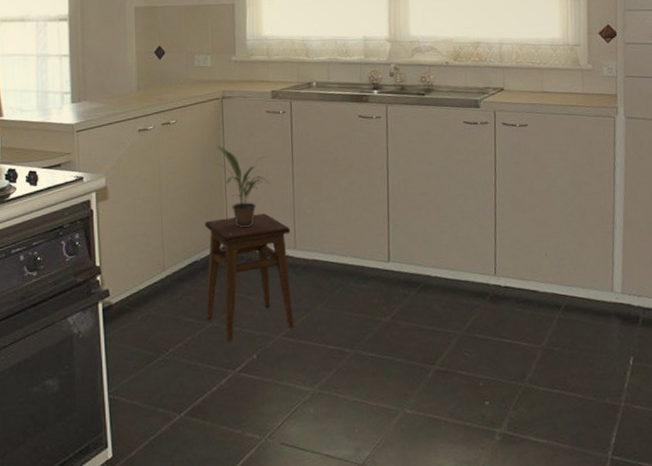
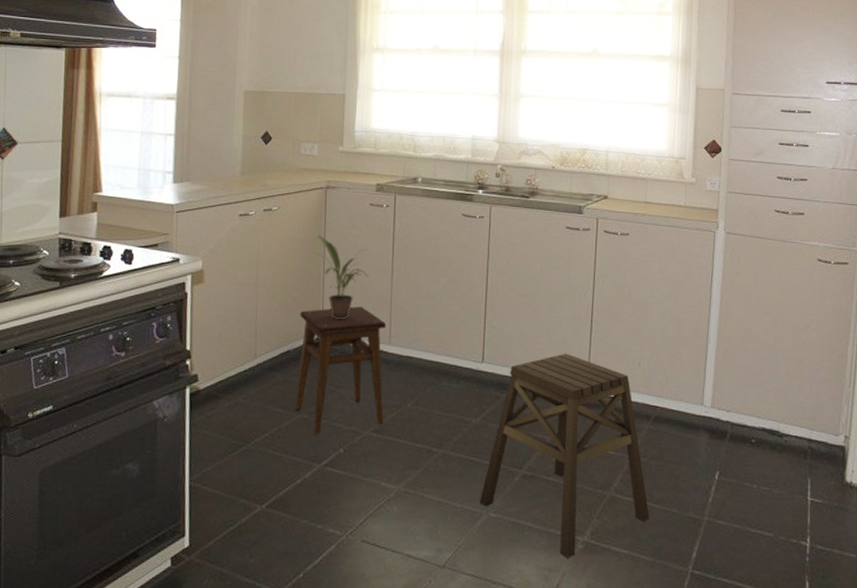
stool: none [394,247,566,450] -> present [480,353,649,558]

